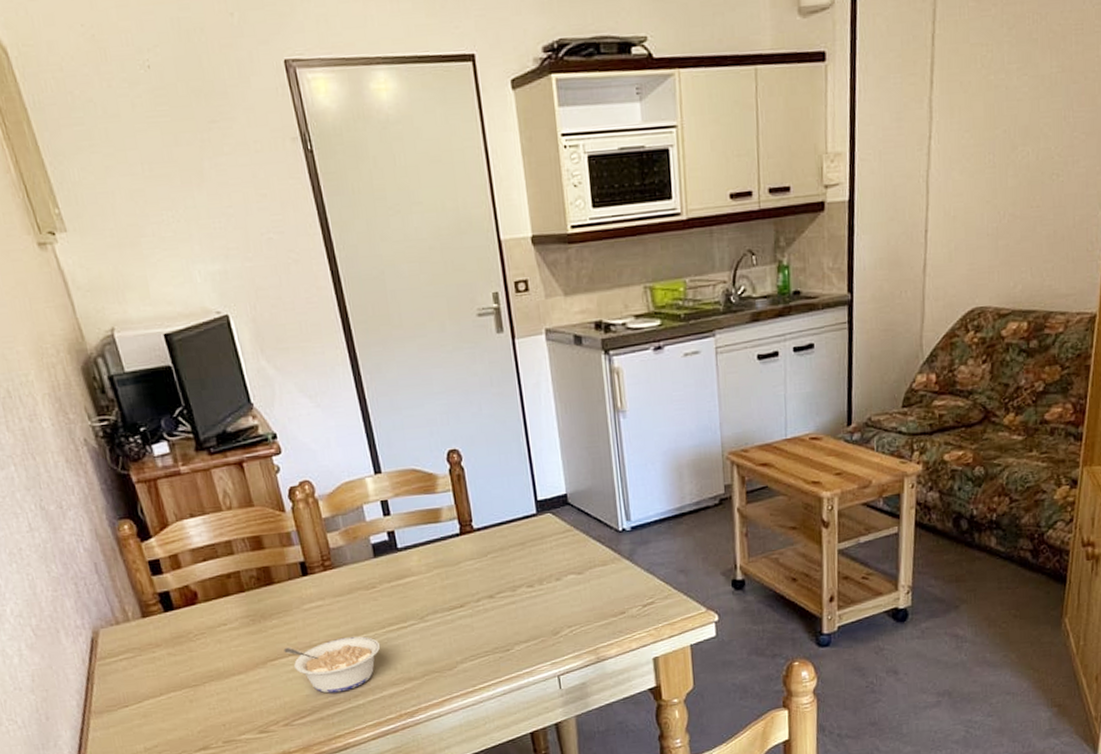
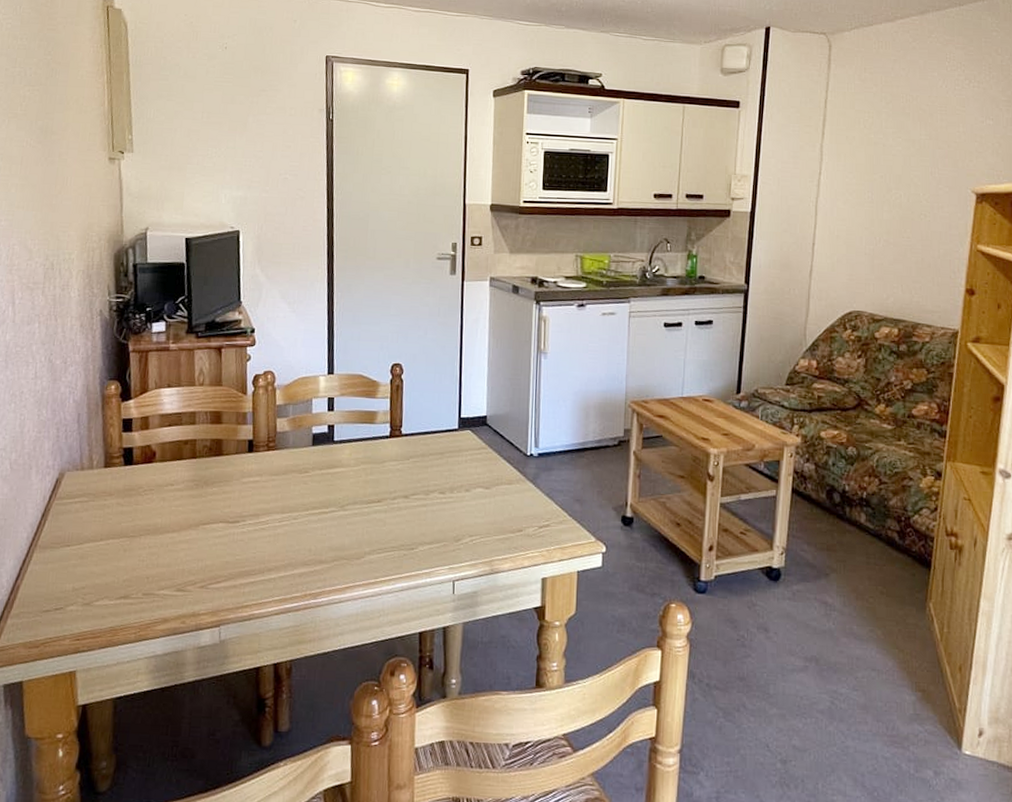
legume: present [284,636,381,694] -> none [216,514,301,564]

